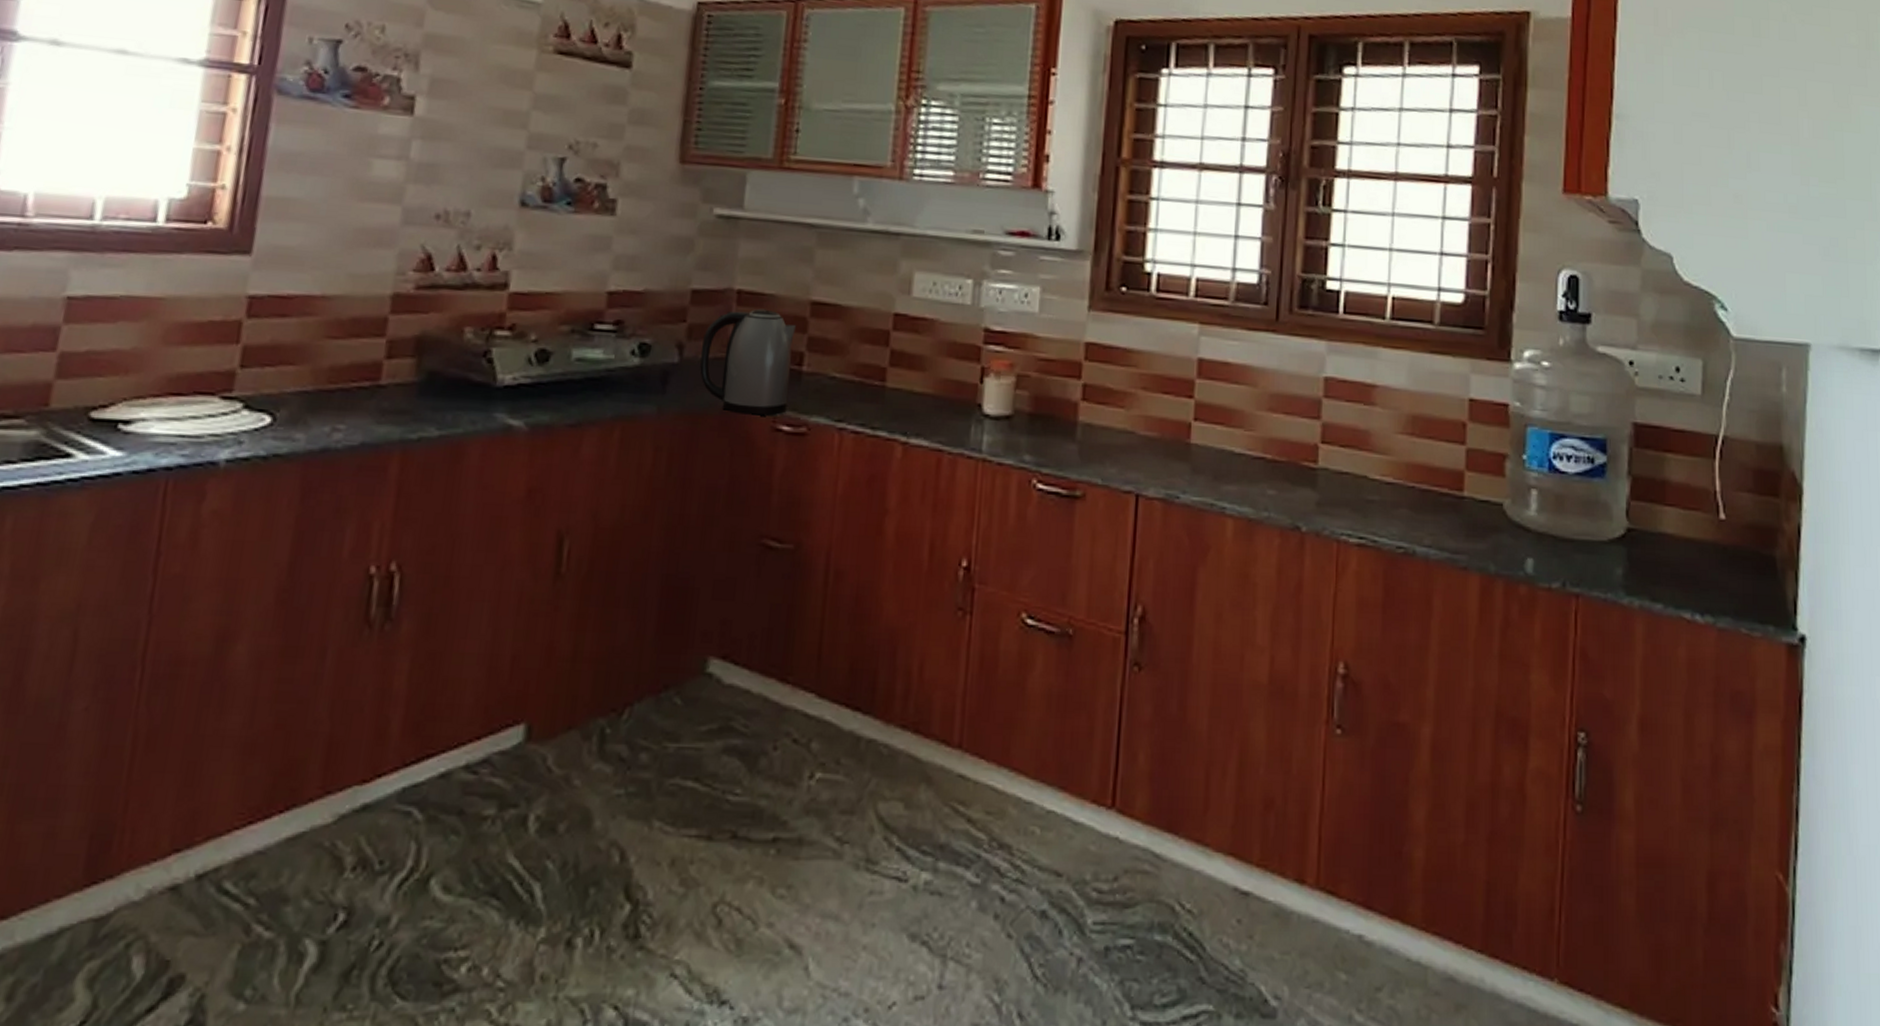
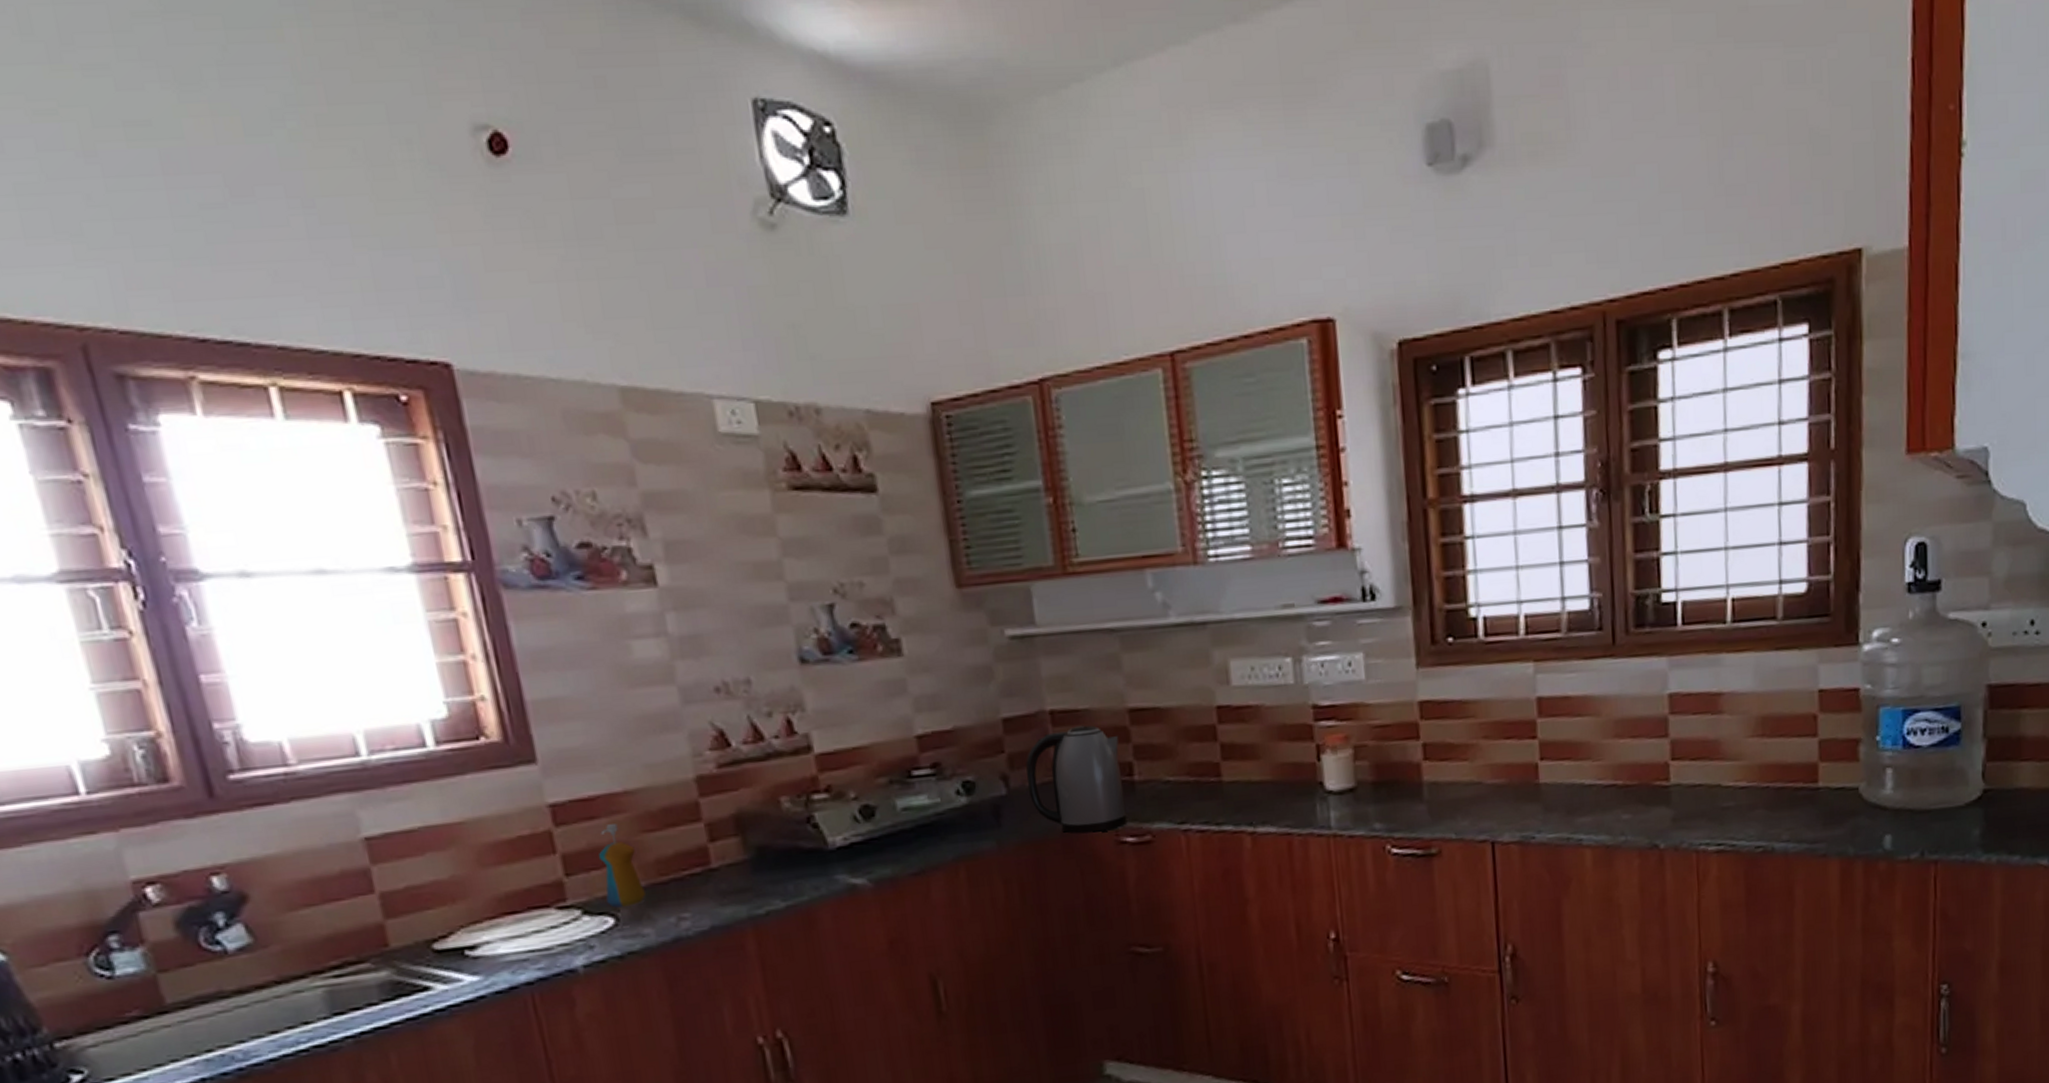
soap dispenser: none [270,324,314,408] -> present [598,824,646,908]

